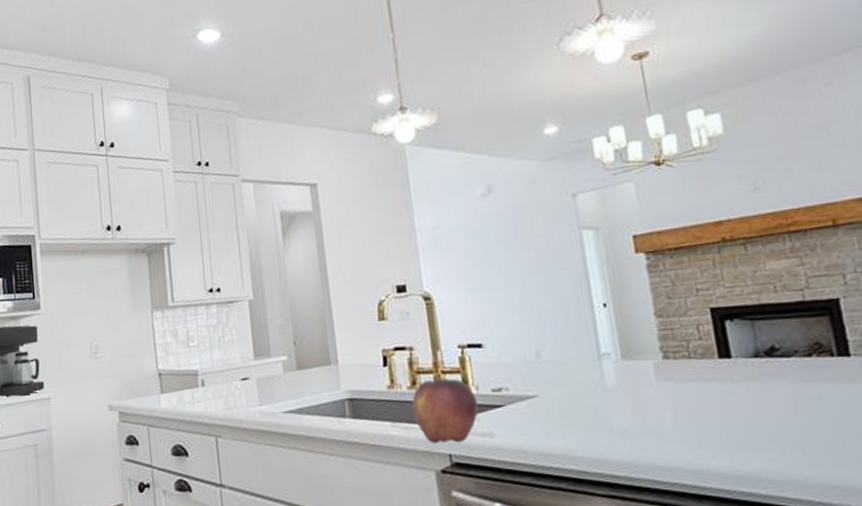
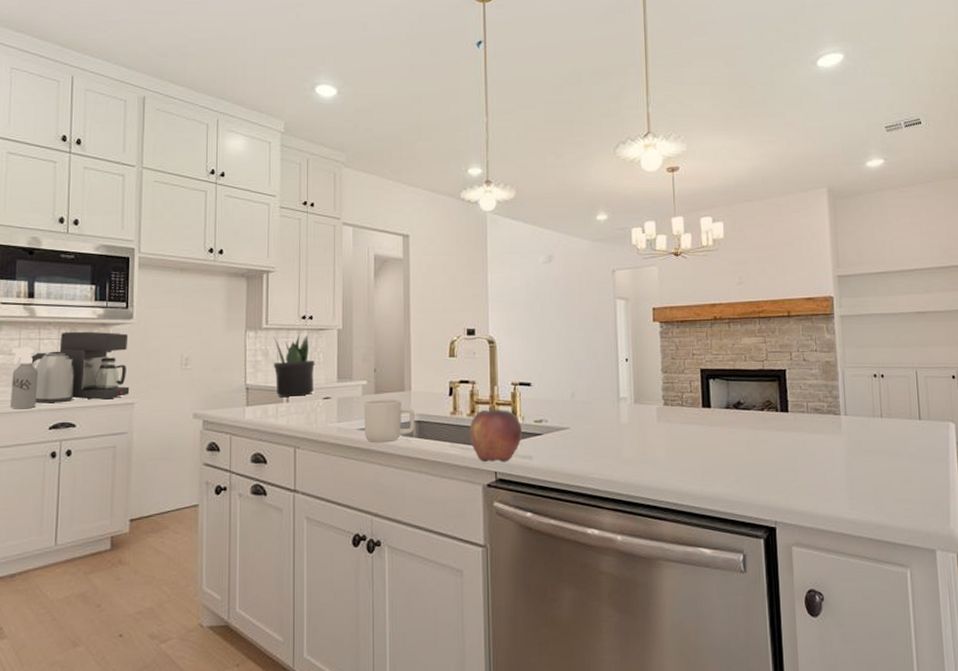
planter: none [181,309,230,382] -> present [273,333,315,398]
mug: none [286,374,347,428] -> present [364,399,415,444]

